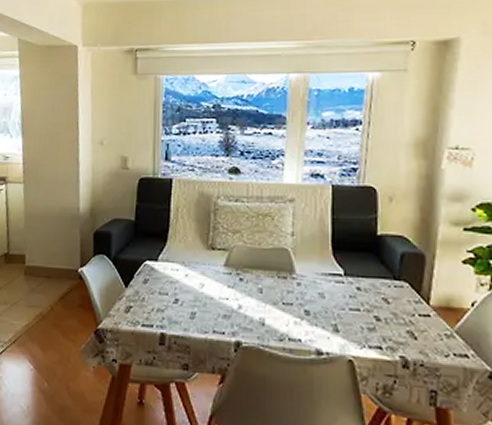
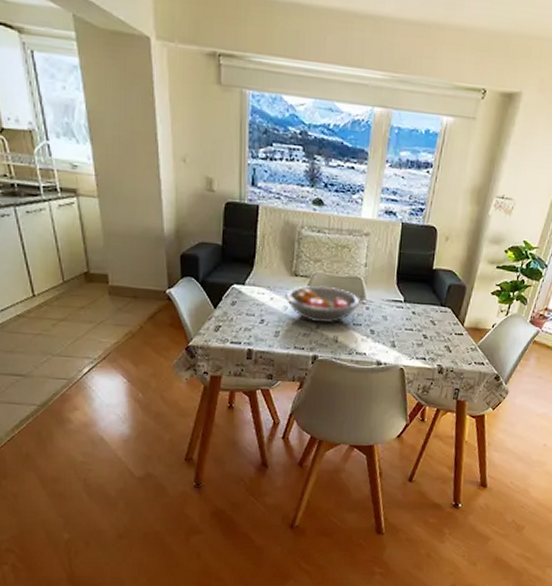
fruit bowl: none [202,258,289,303] -> present [285,285,360,324]

